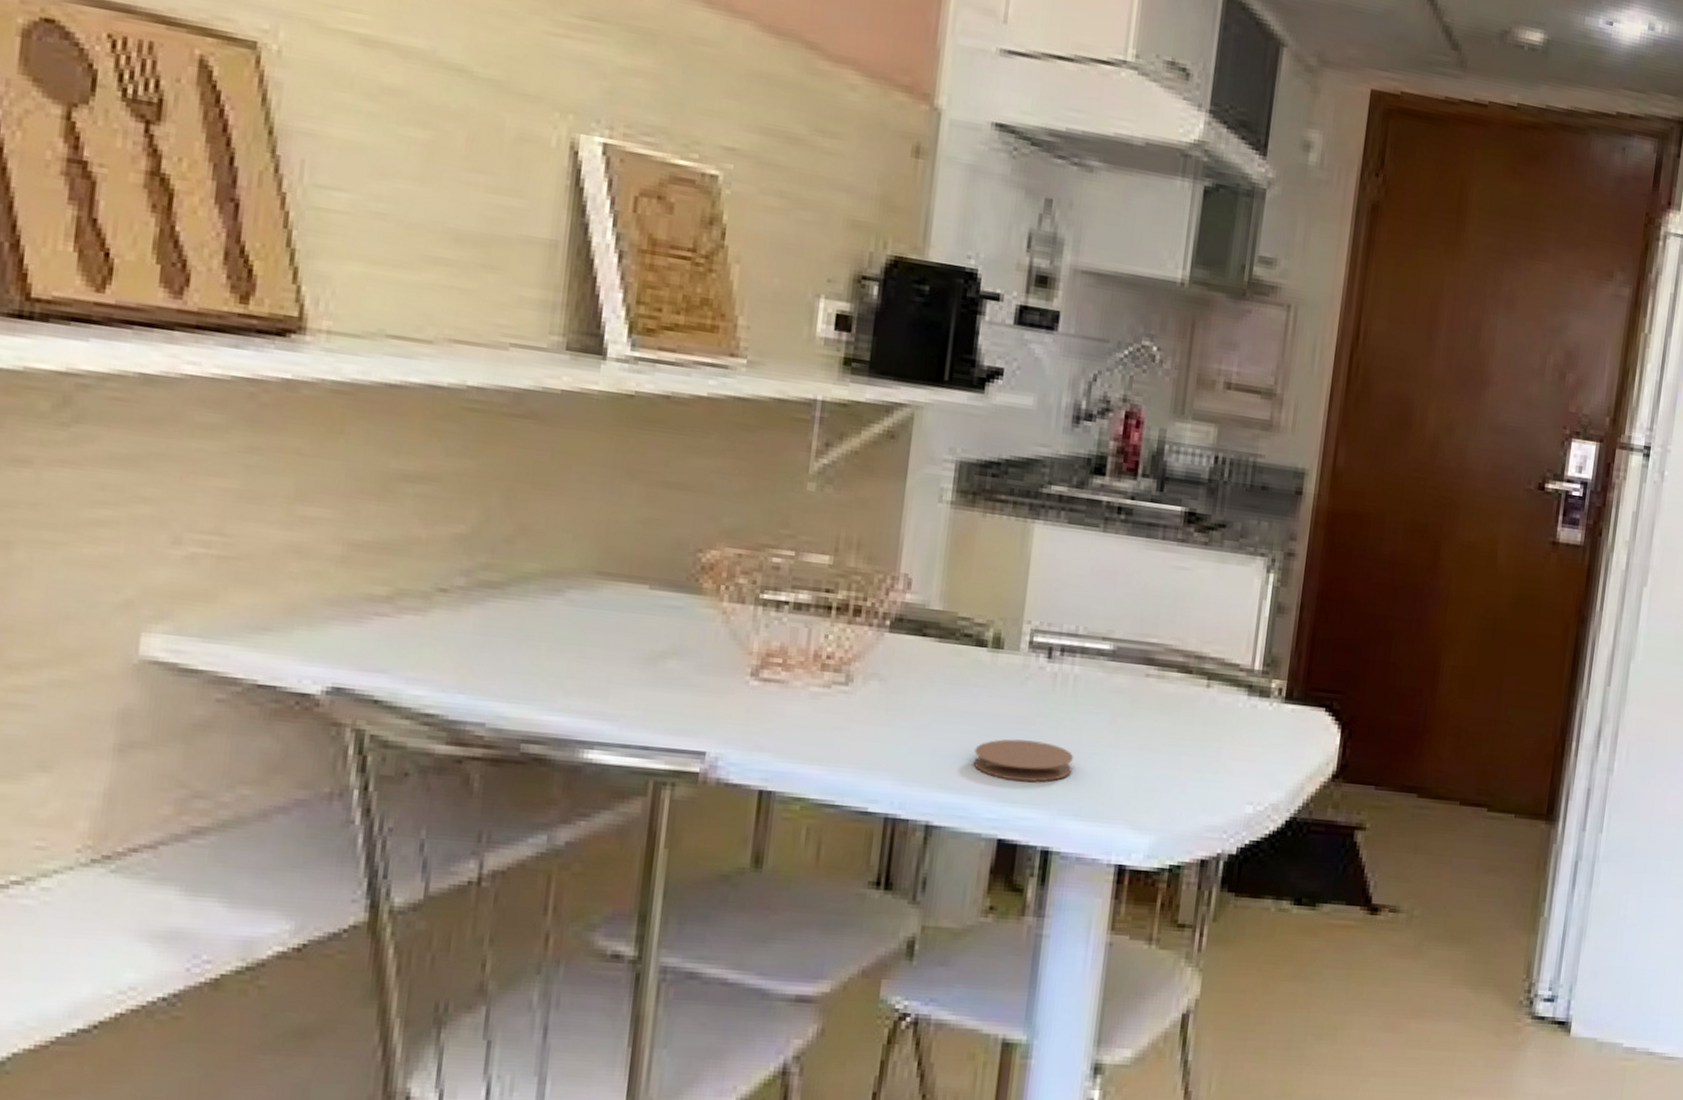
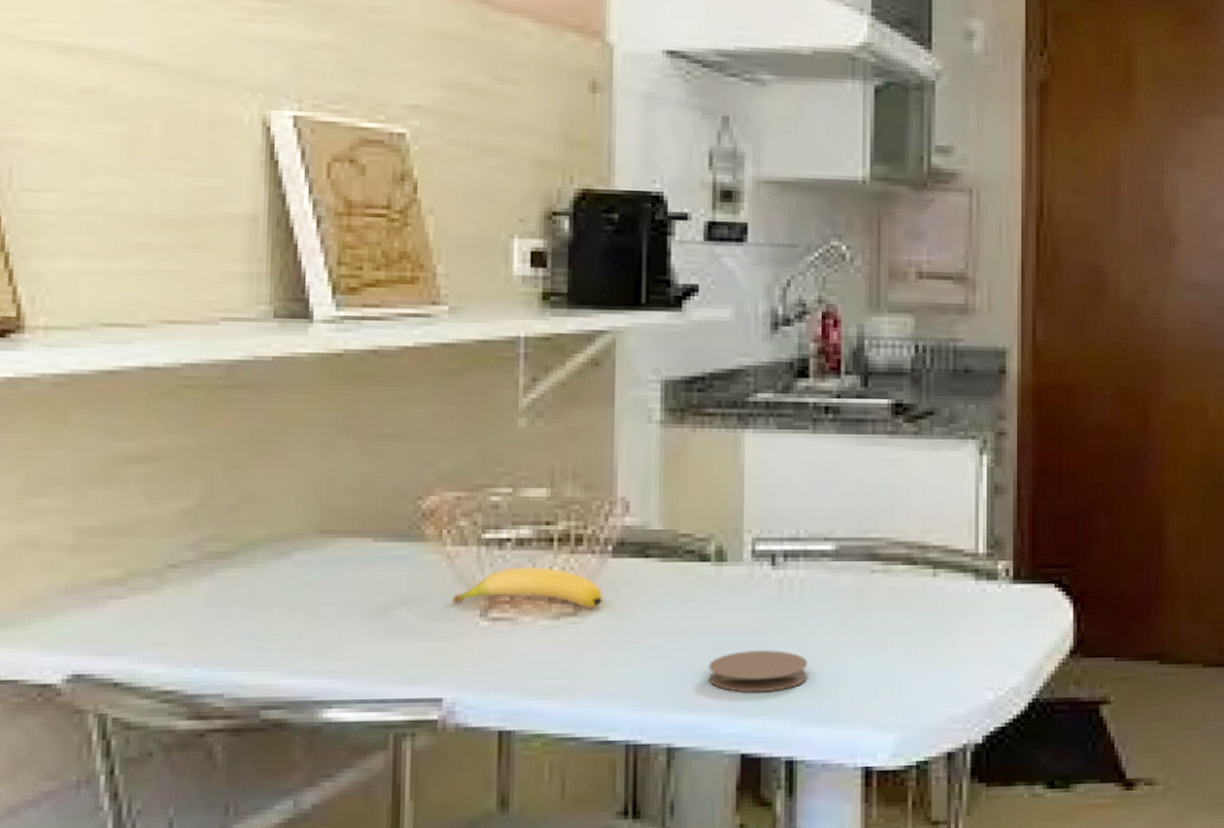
banana: none [723,630,877,681] -> present [451,566,604,608]

